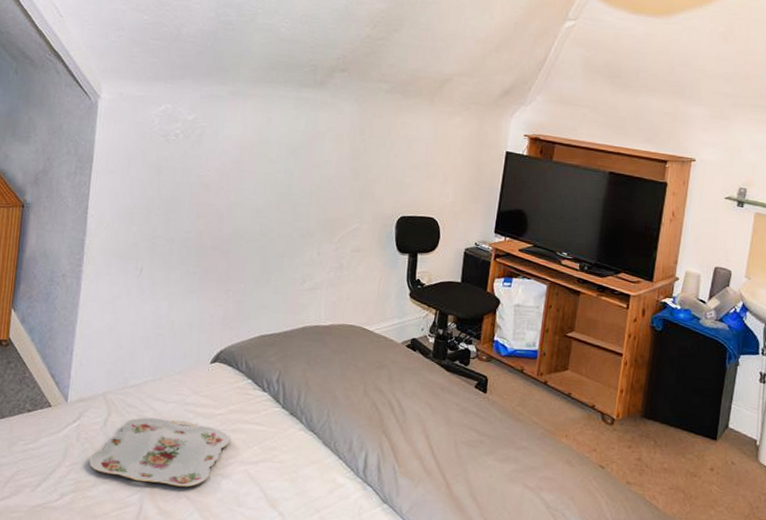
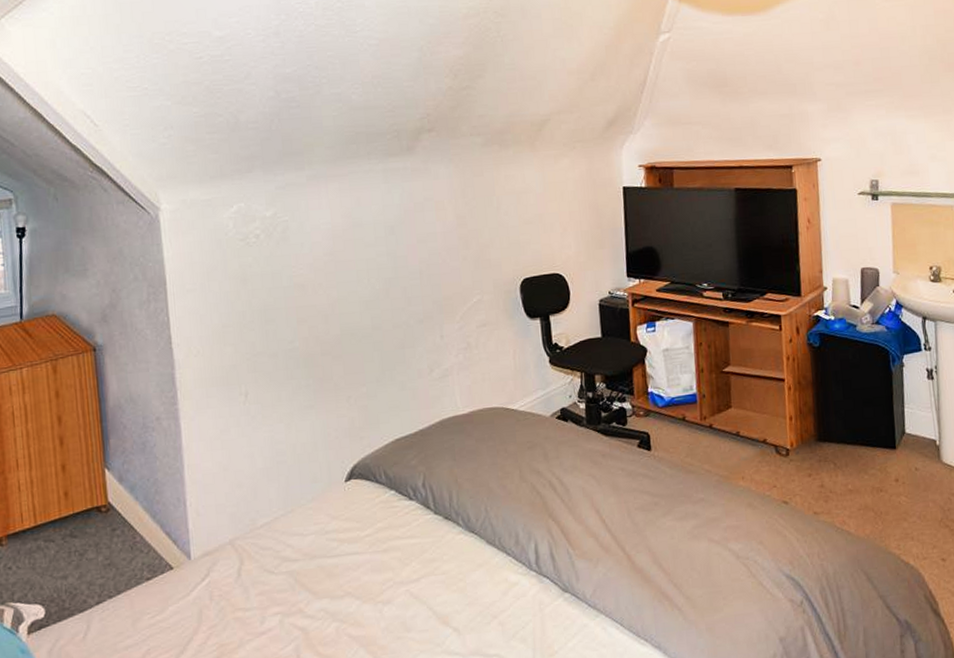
serving tray: present [89,417,231,487] -> none [228,551,385,630]

